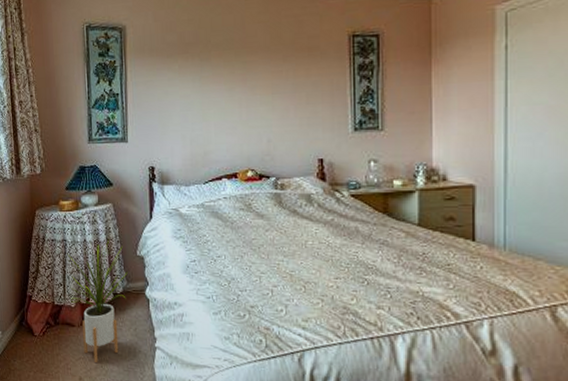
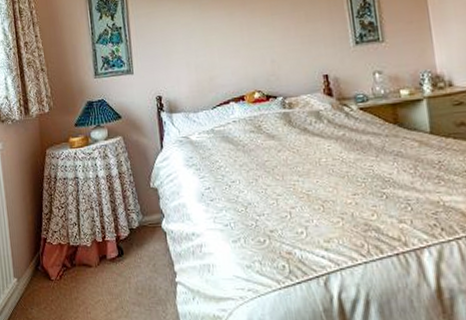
house plant: present [67,238,128,362] -> none [80,172,143,303]

